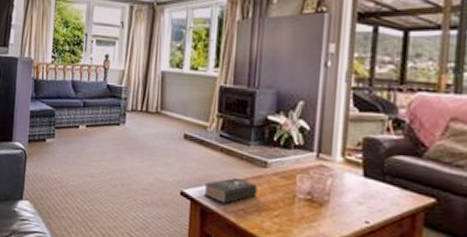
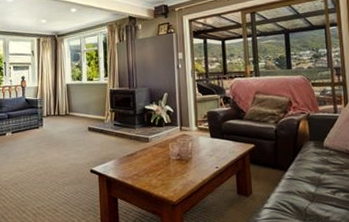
book: present [203,177,258,204] -> none [107,152,144,173]

